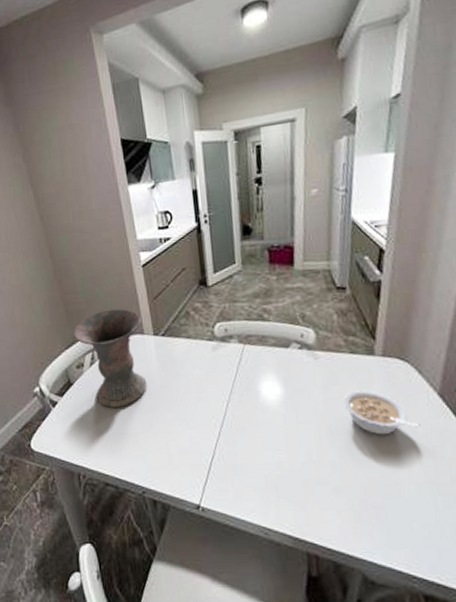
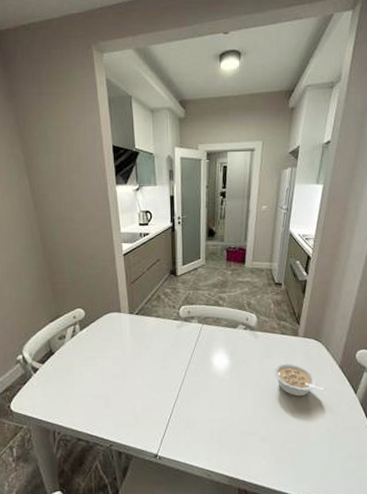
vase: present [73,308,148,407] -> none [58,289,121,374]

